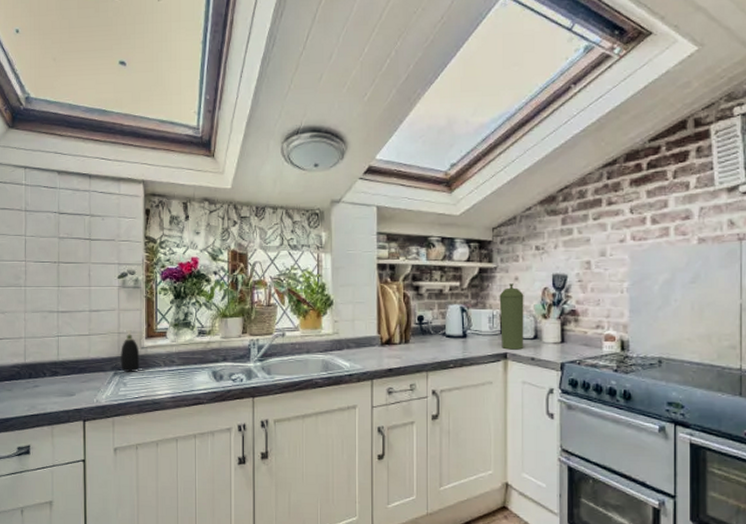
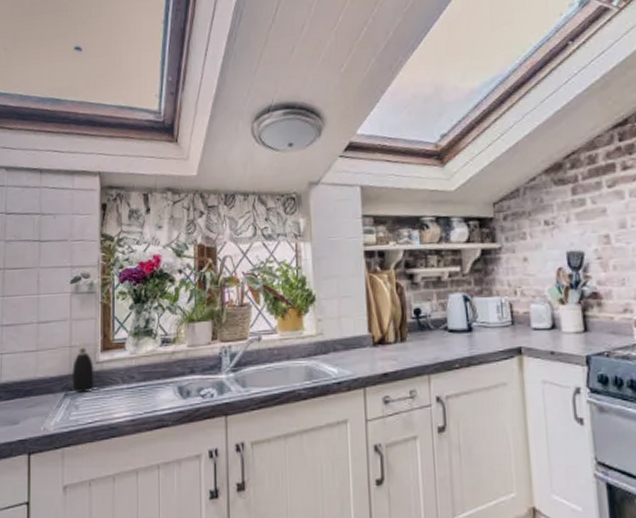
canister: present [499,283,524,350] -> none [507,265,541,344]

